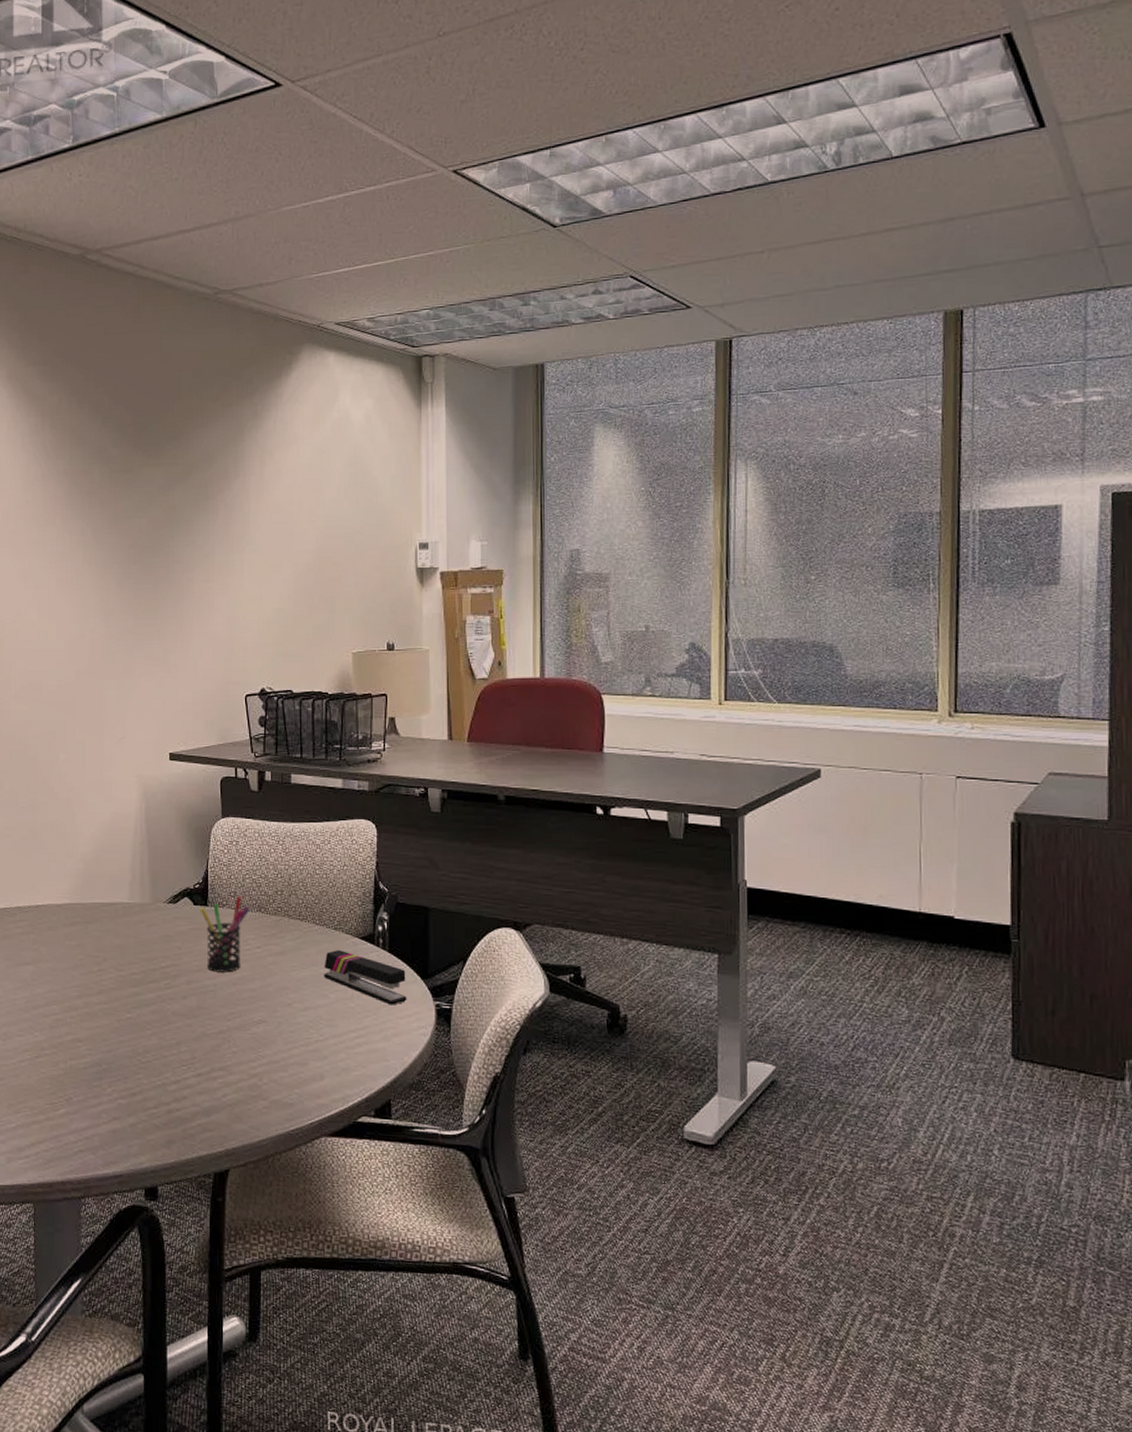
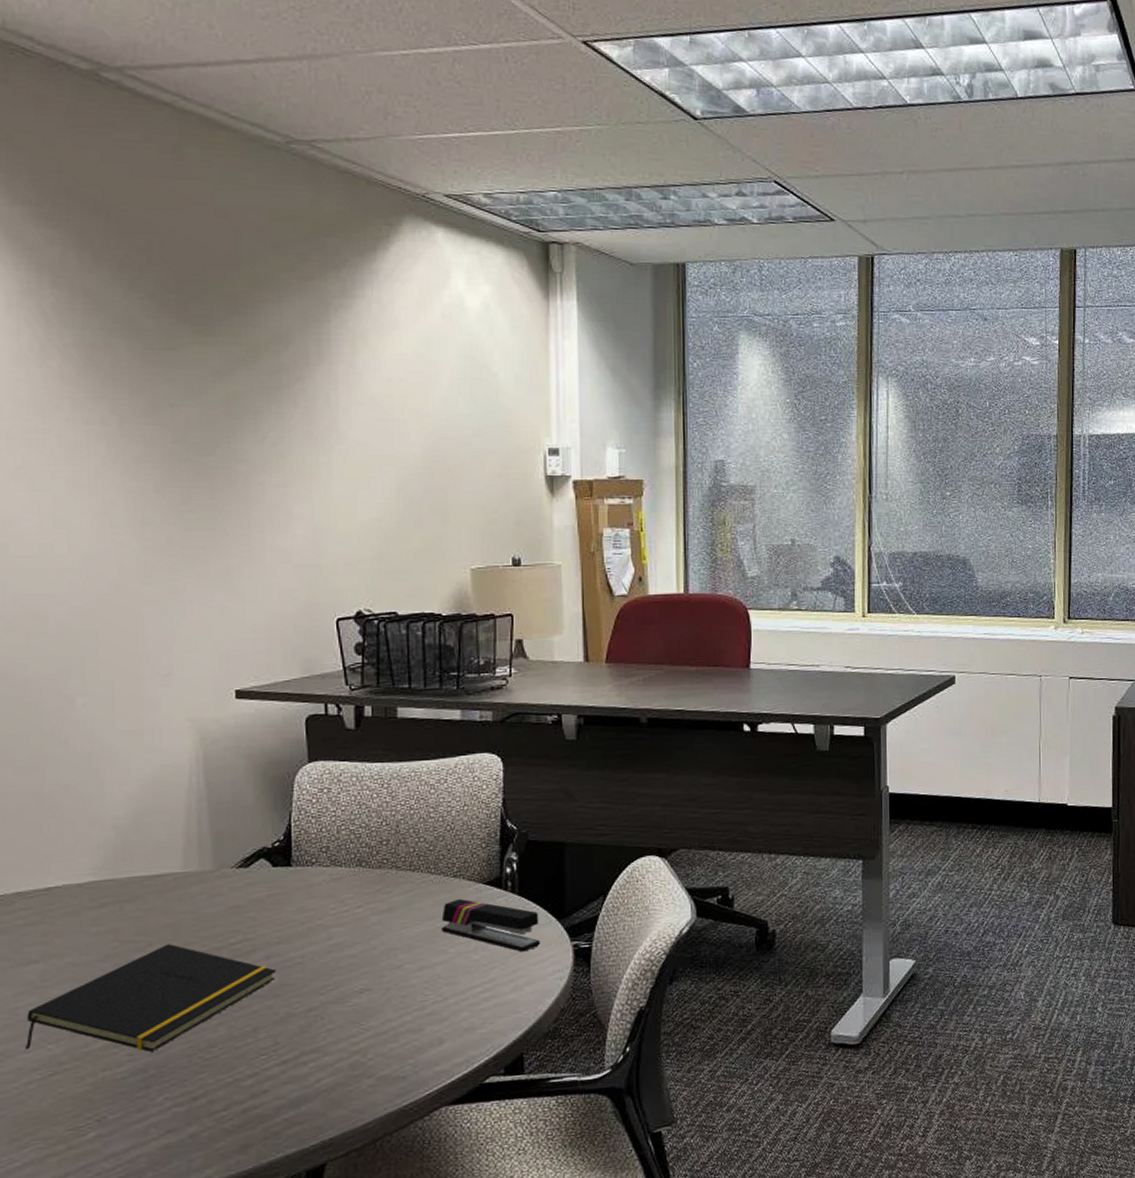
notepad: none [20,961,195,1049] -> present [24,944,276,1052]
pen holder: present [200,896,250,973] -> none [281,851,347,942]

